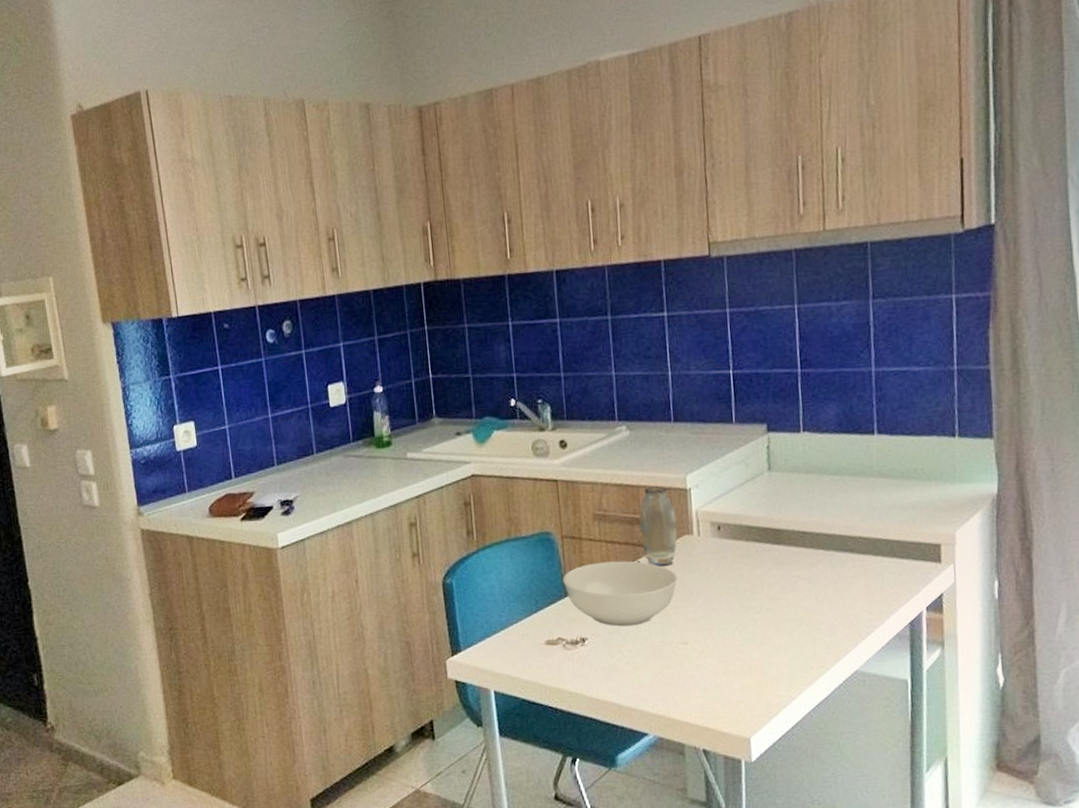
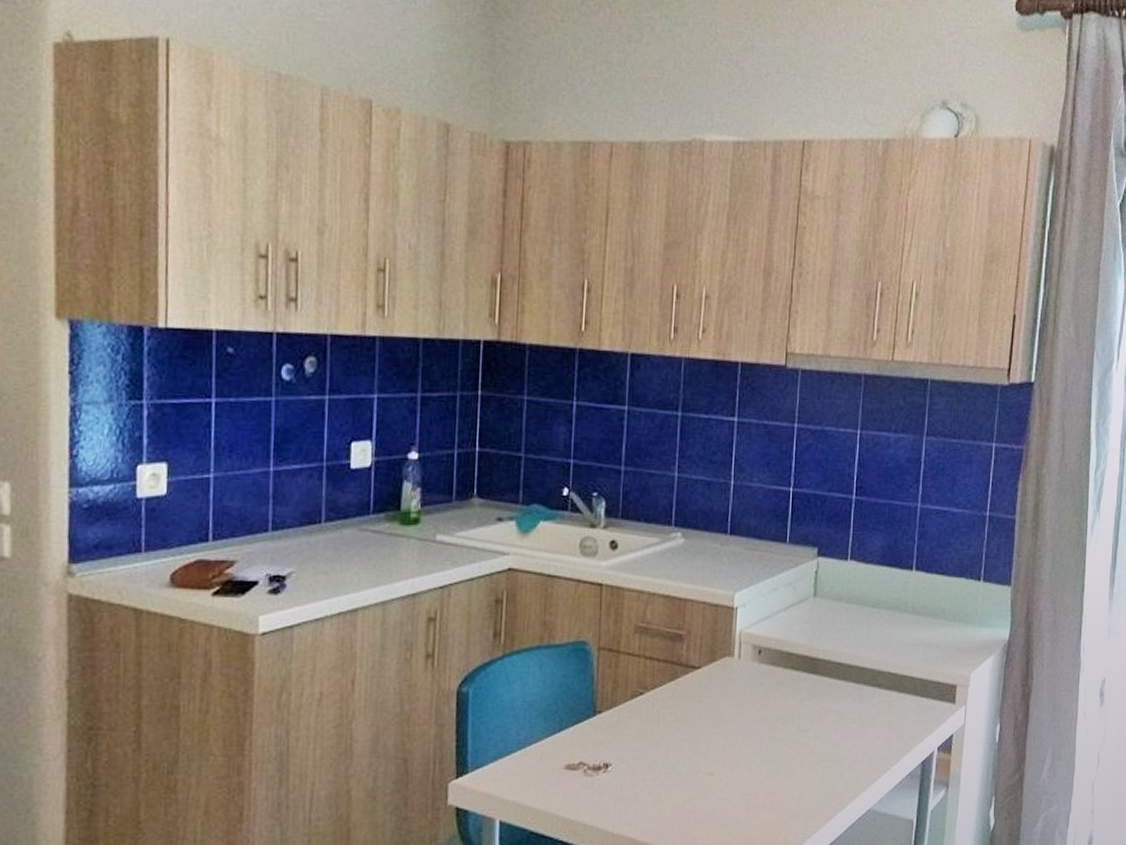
bowl: present [562,560,678,627] -> none [593,680,713,753]
vase: present [638,486,678,566] -> none [681,602,720,688]

